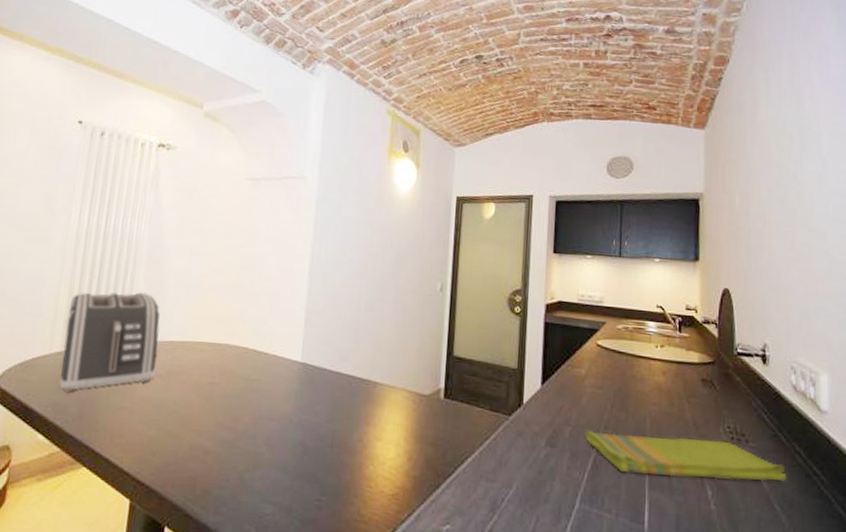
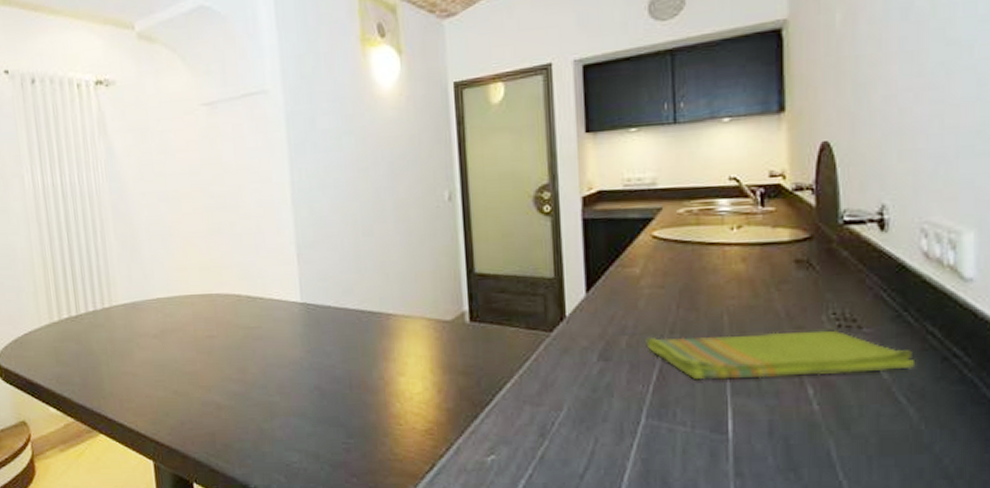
toaster: present [59,292,161,392] -> none [46,251,151,363]

